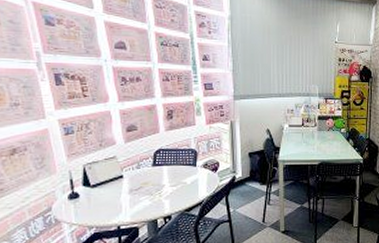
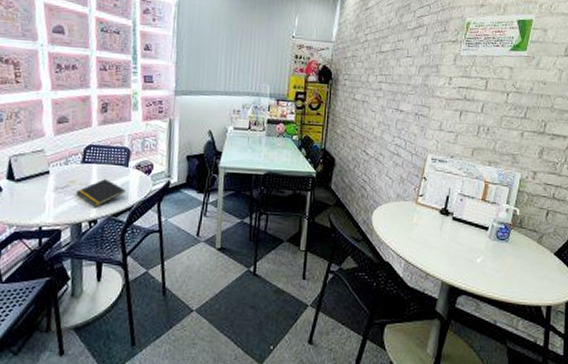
notepad: none [150,179,196,204] -> present [76,179,126,207]

